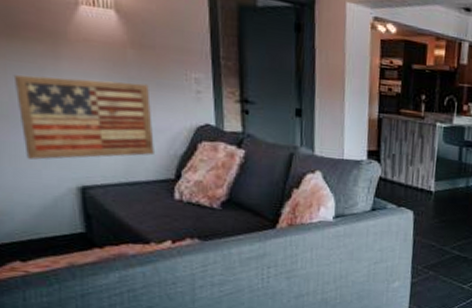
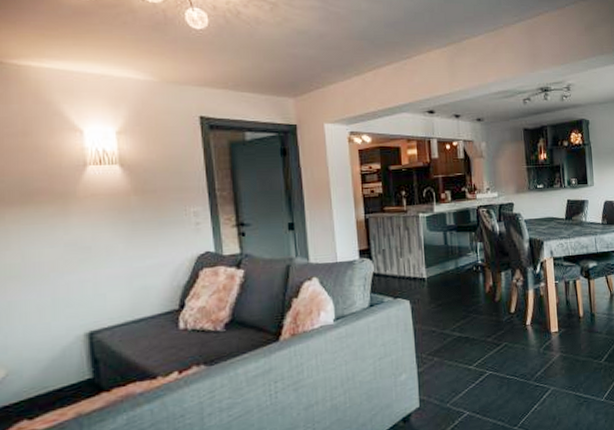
wall art: present [13,74,154,160] -> none [26,225,158,314]

